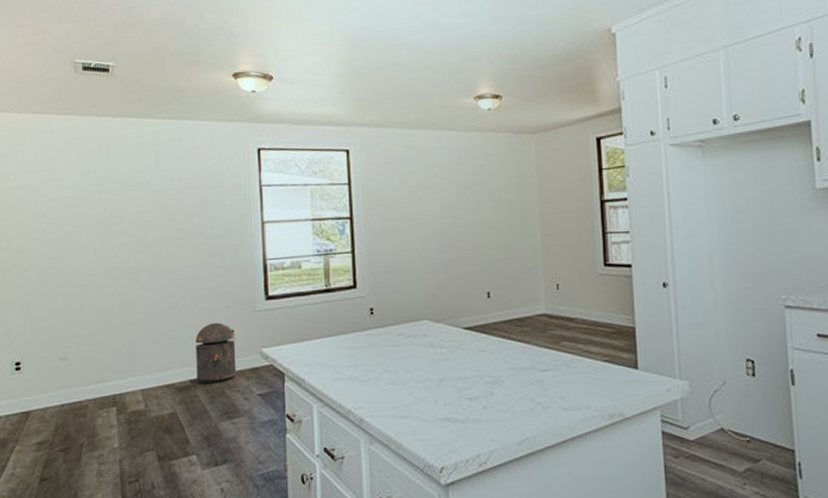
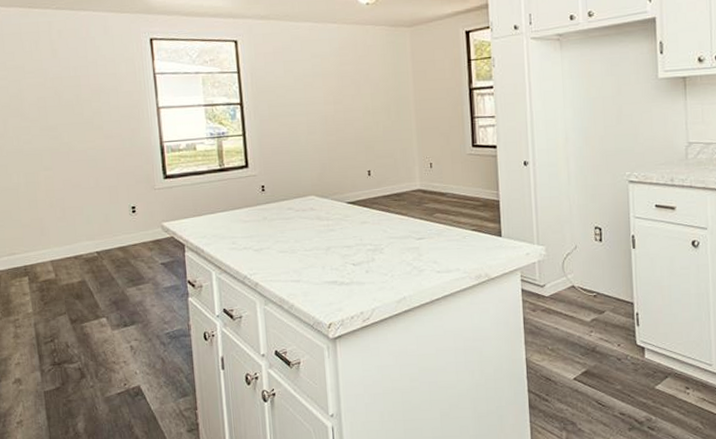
trash can: present [195,322,236,384] -> none [99,199,140,255]

